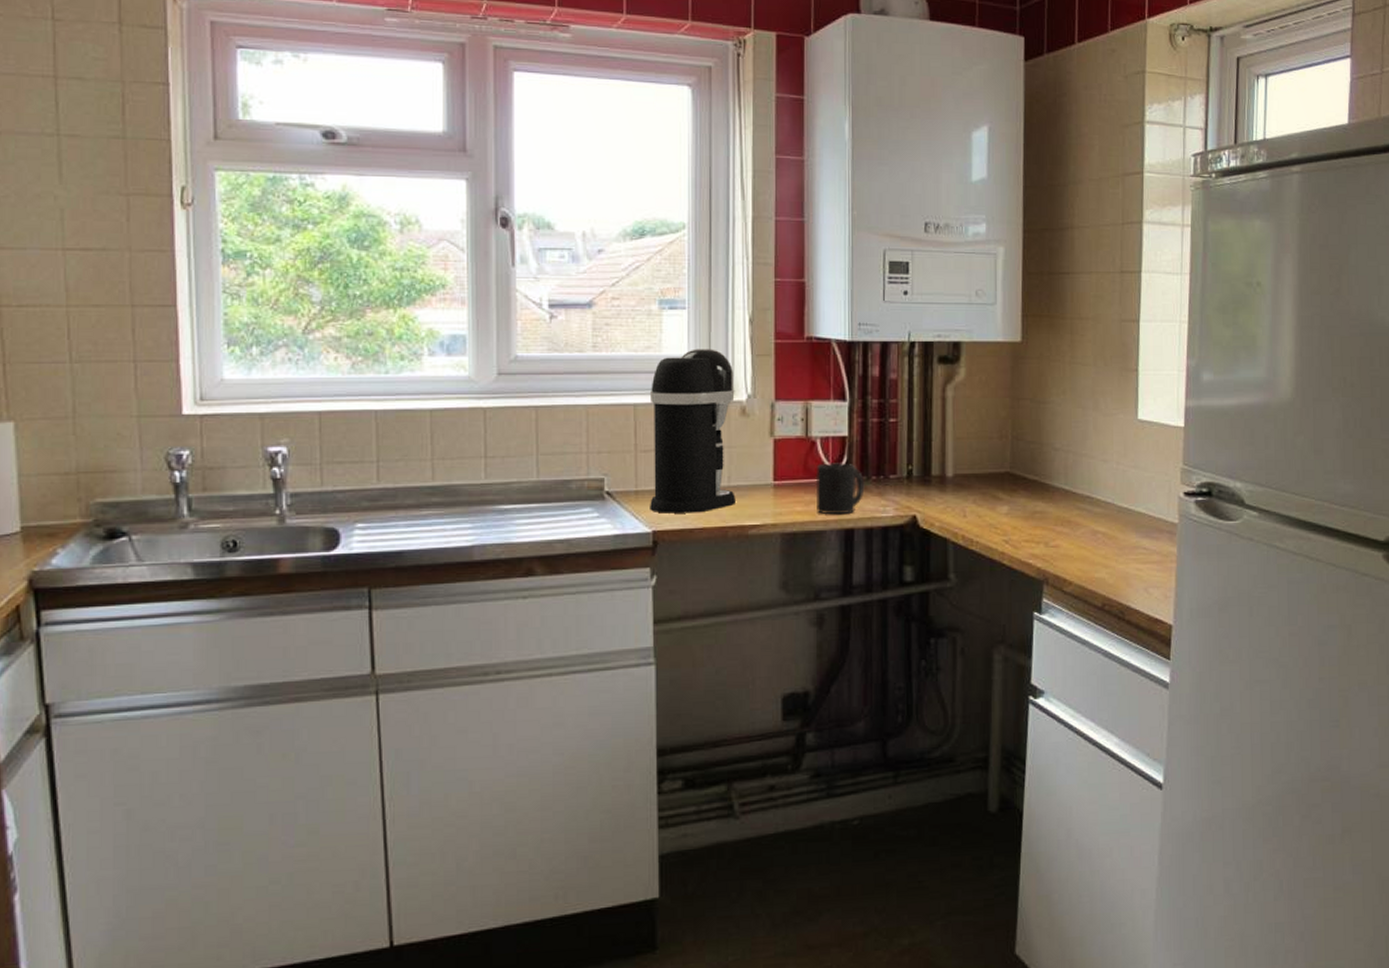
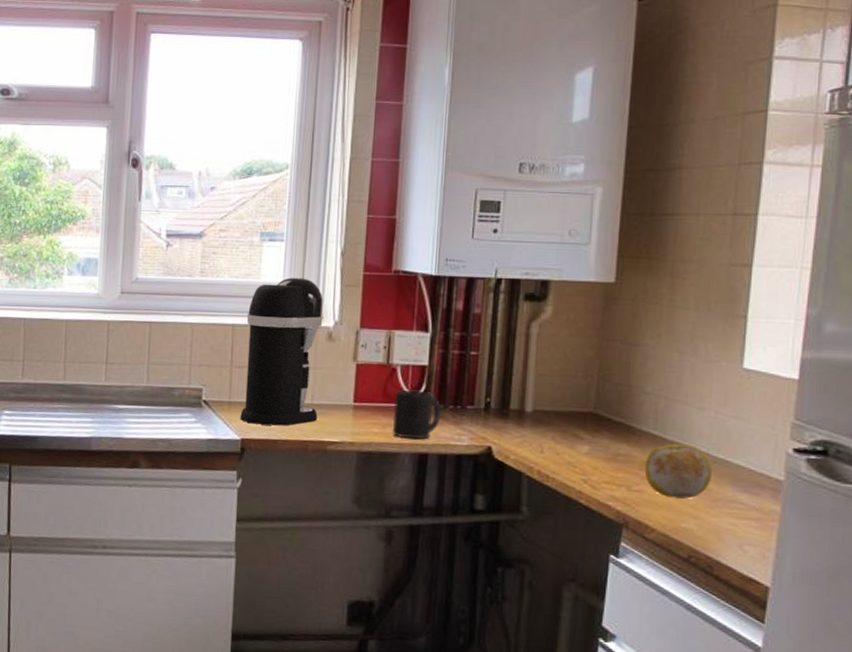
fruit: none [1059,496,1119,550] -> present [644,443,713,499]

